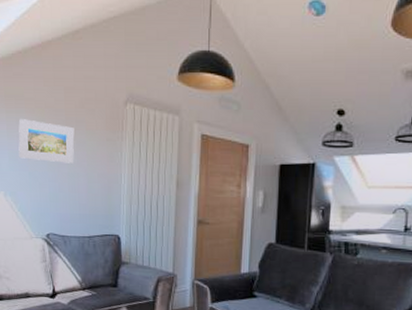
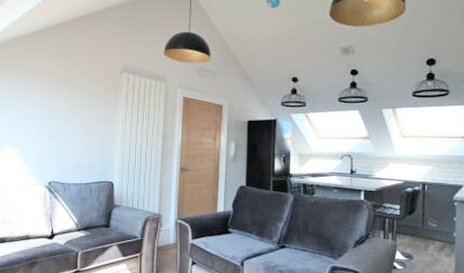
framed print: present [18,119,75,163] -> none [28,85,77,121]

